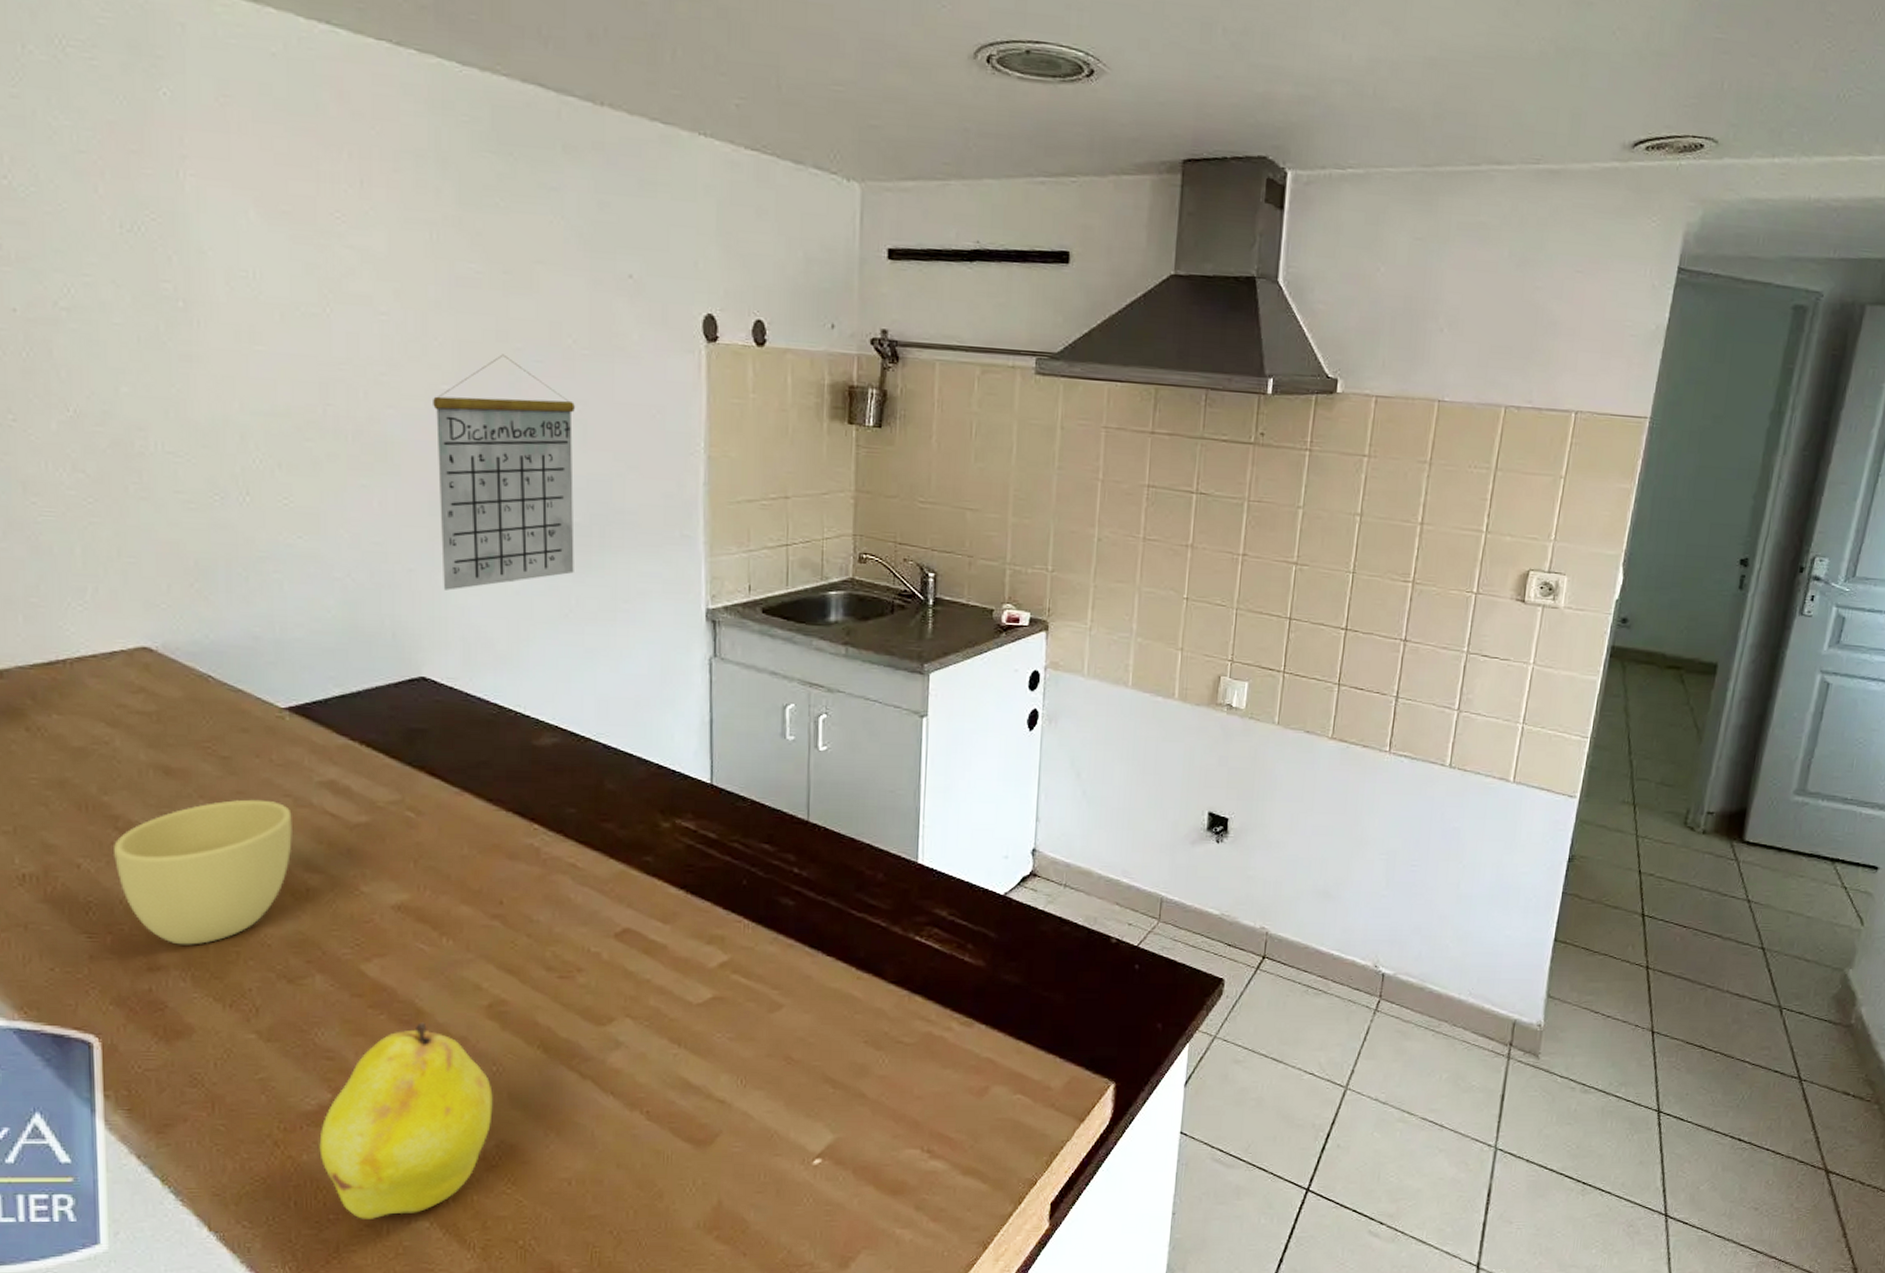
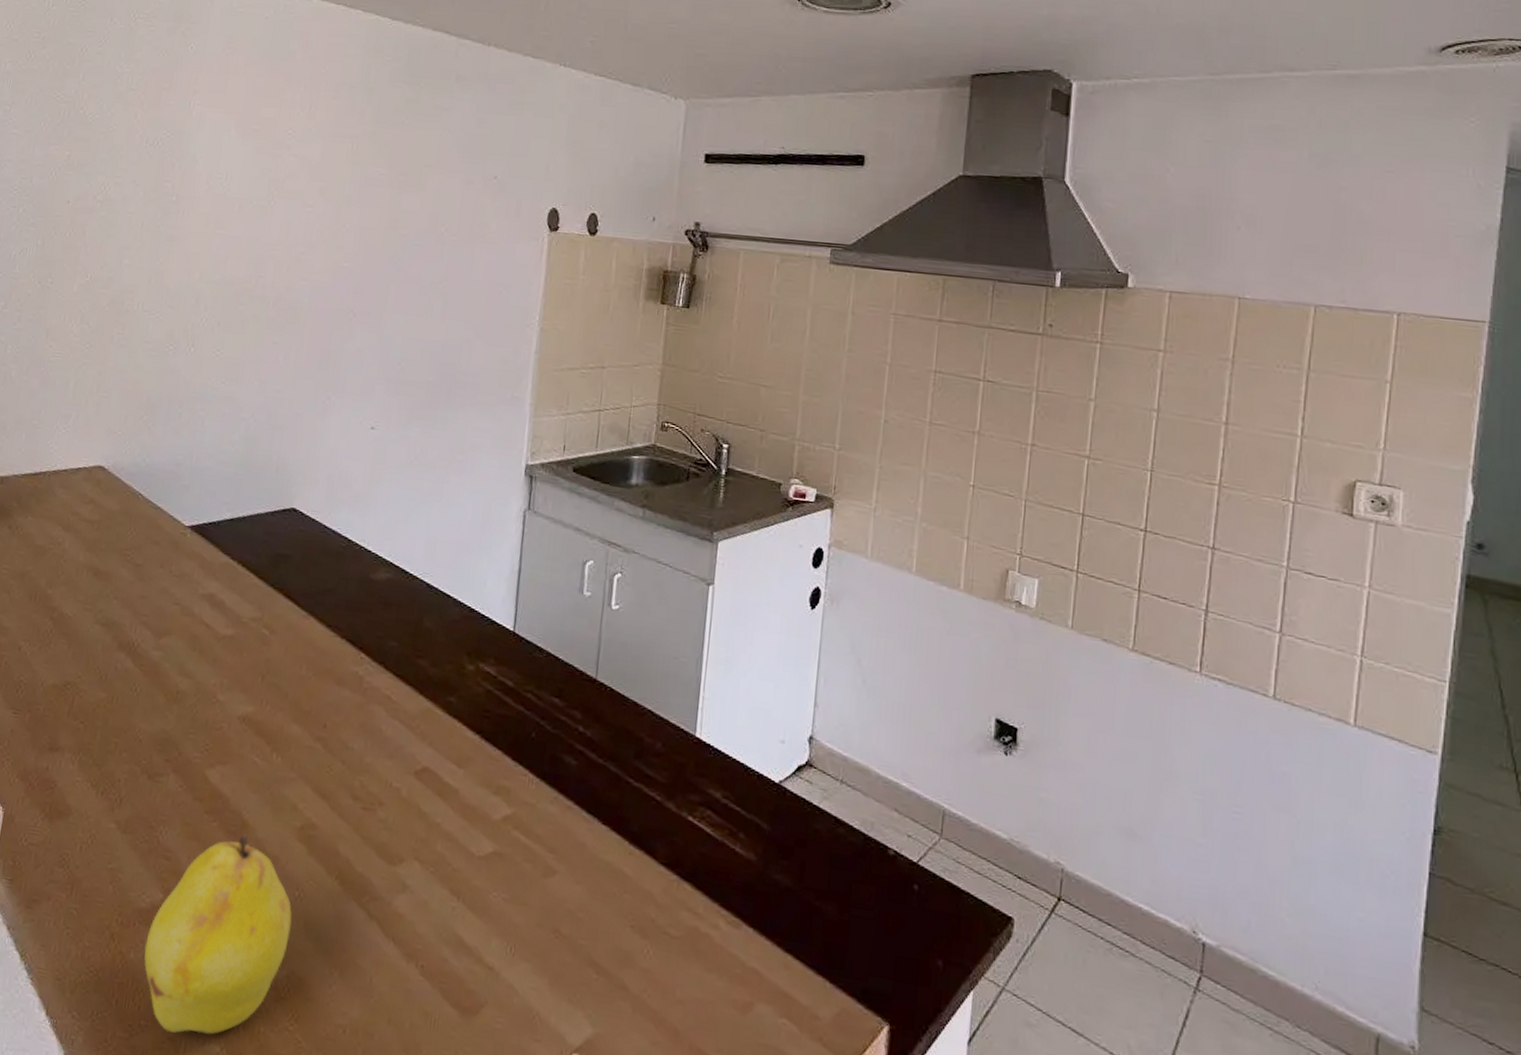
cup: present [114,799,292,945] -> none [45,603,178,732]
calendar: present [433,354,575,591] -> none [320,239,441,434]

